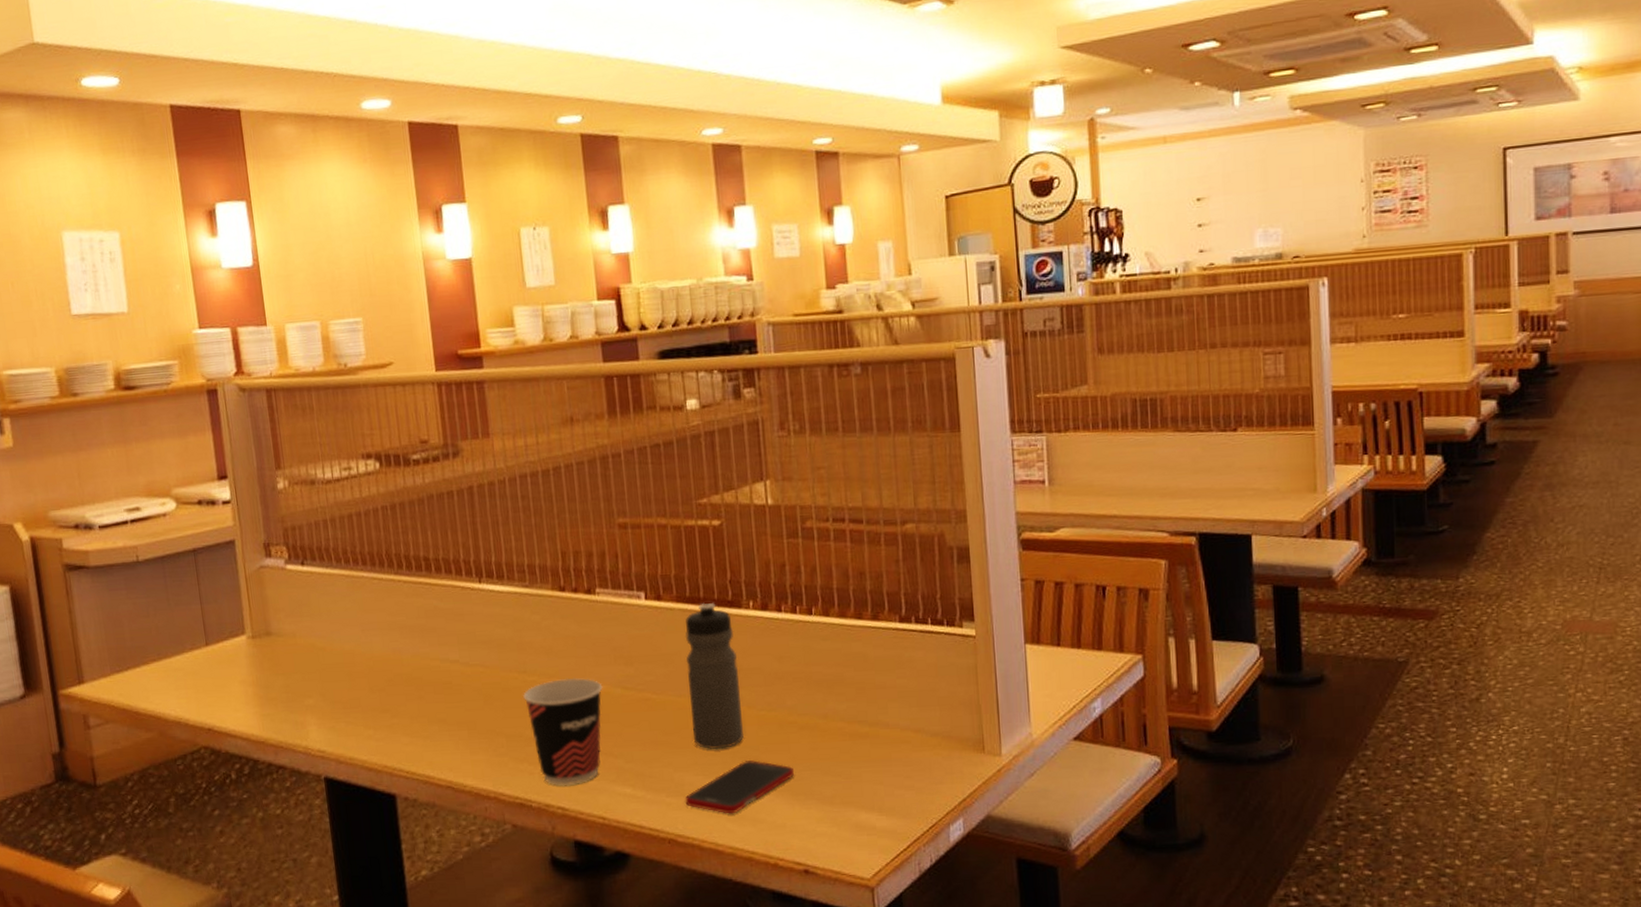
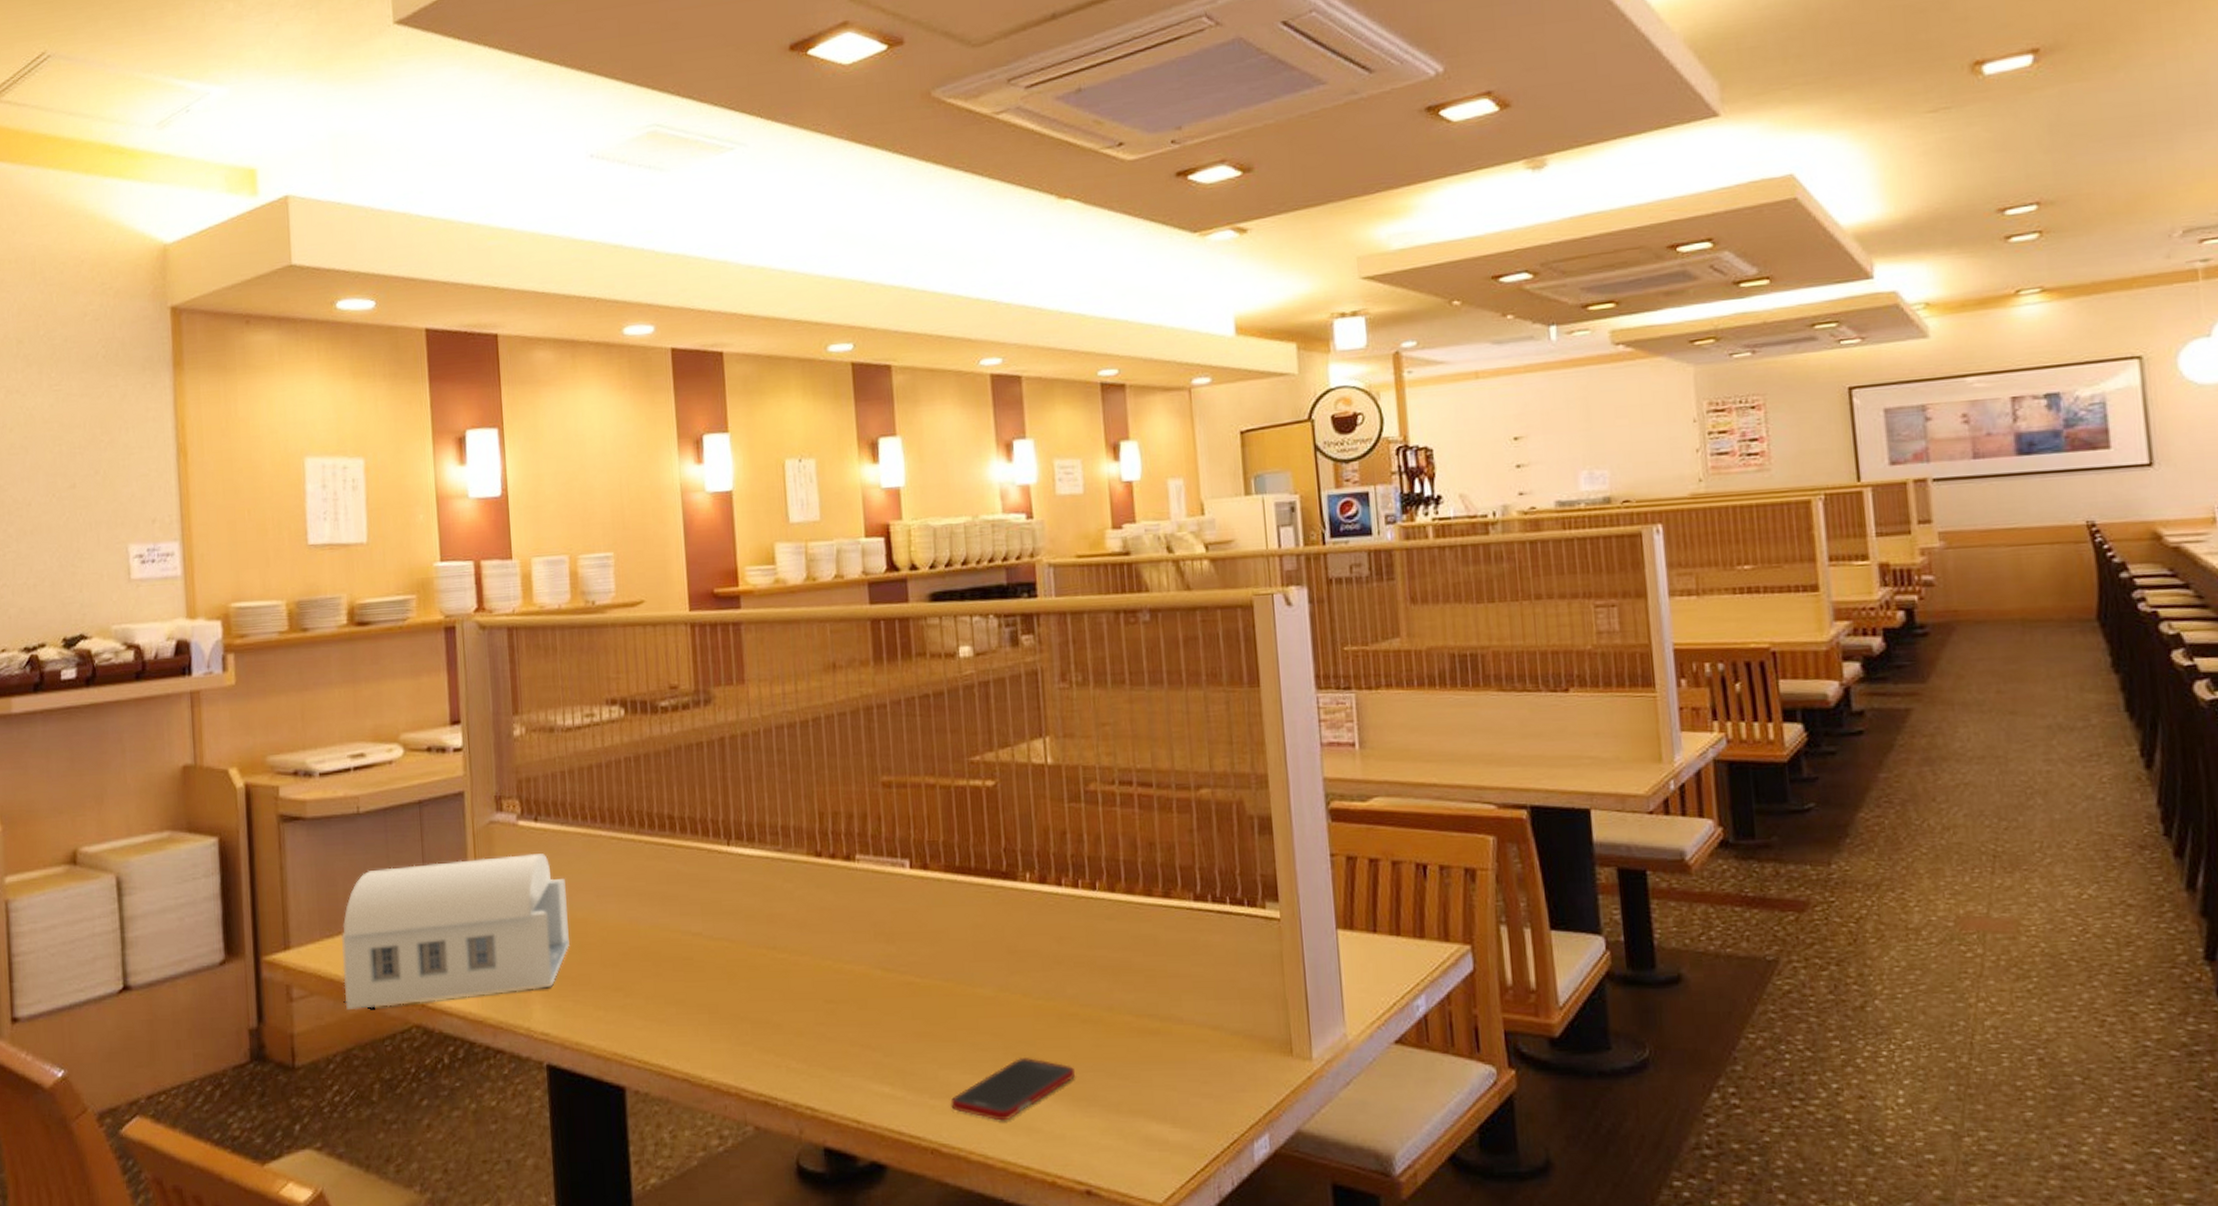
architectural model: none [130,594,339,736] -> present [342,853,569,1011]
cup: present [523,677,603,786] -> none [772,956,861,1083]
water bottle: present [685,602,744,749] -> none [953,873,1018,1043]

